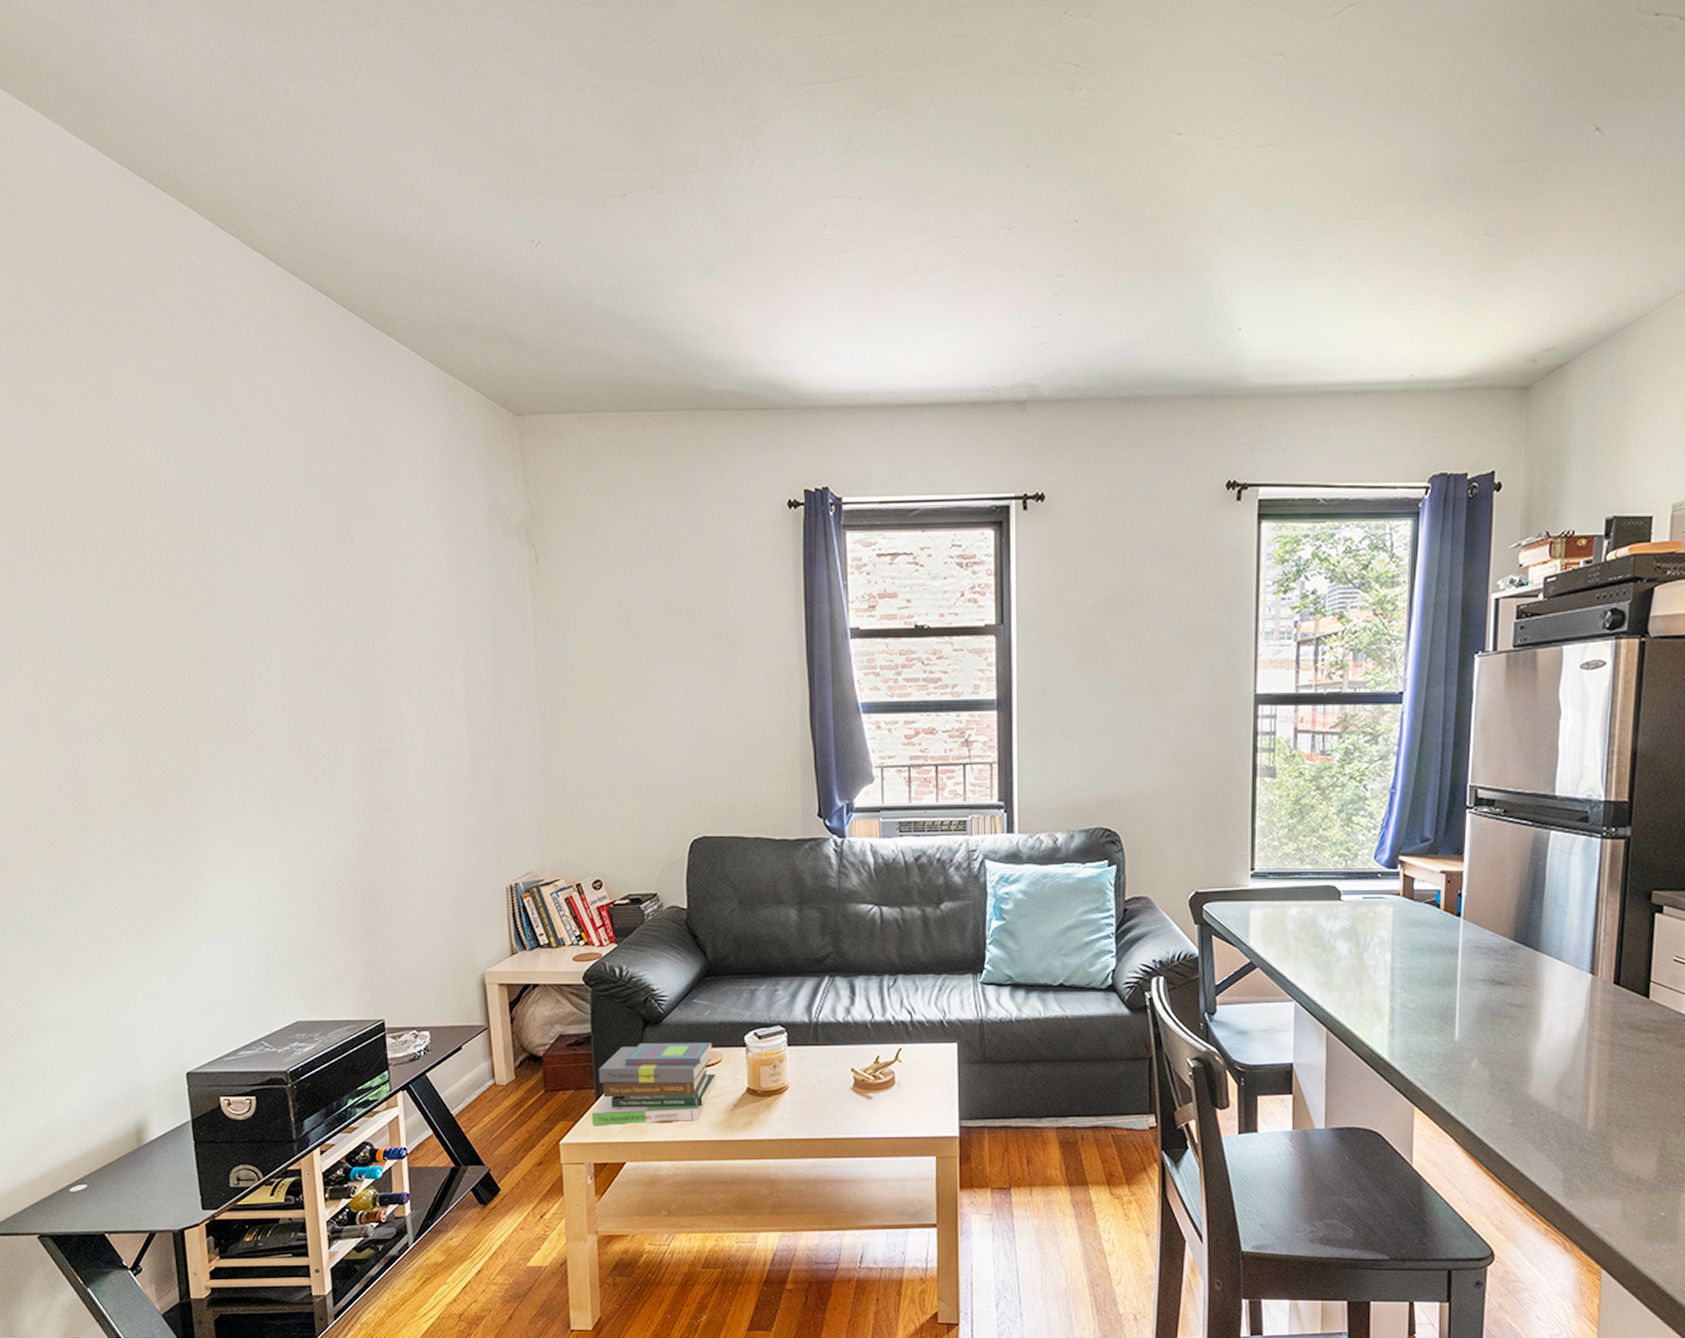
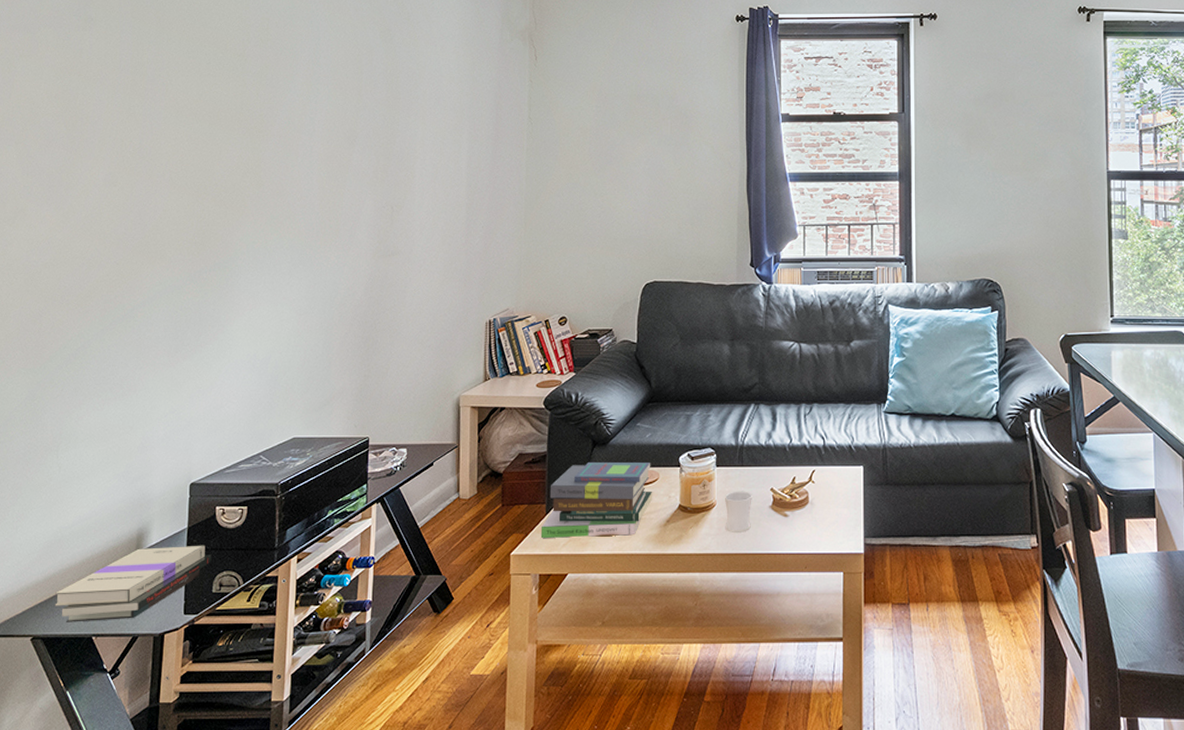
books: none [55,1138,224,1220] -> present [54,545,212,622]
mug: none [799,1072,831,1116] -> present [725,491,752,532]

